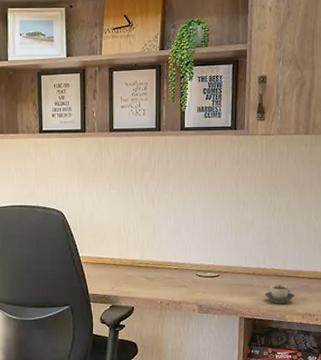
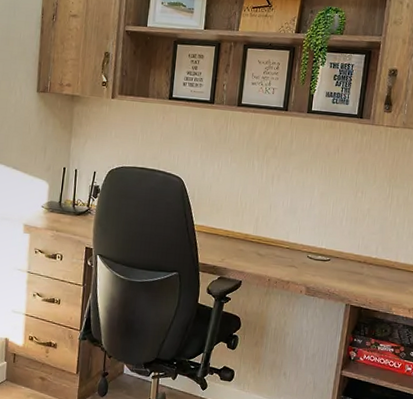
cup: present [265,285,295,304] -> none [373,276,404,296]

